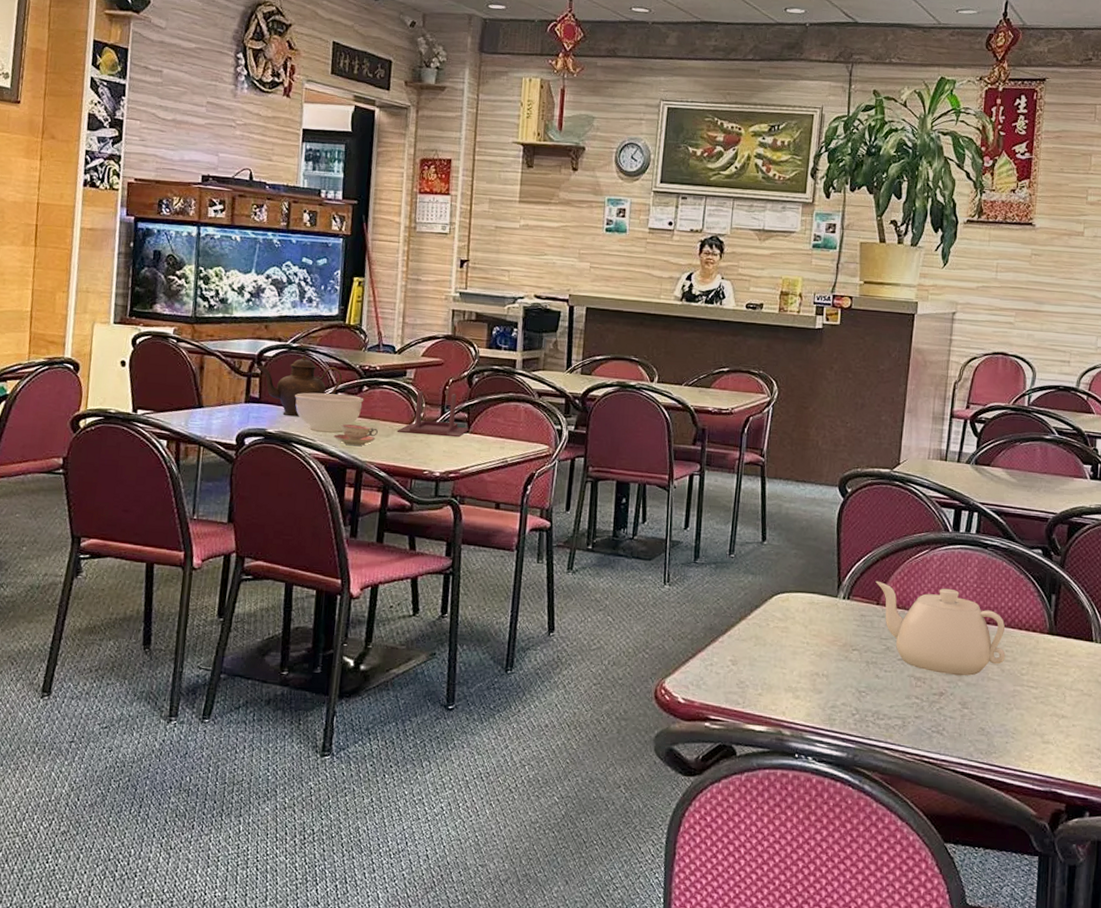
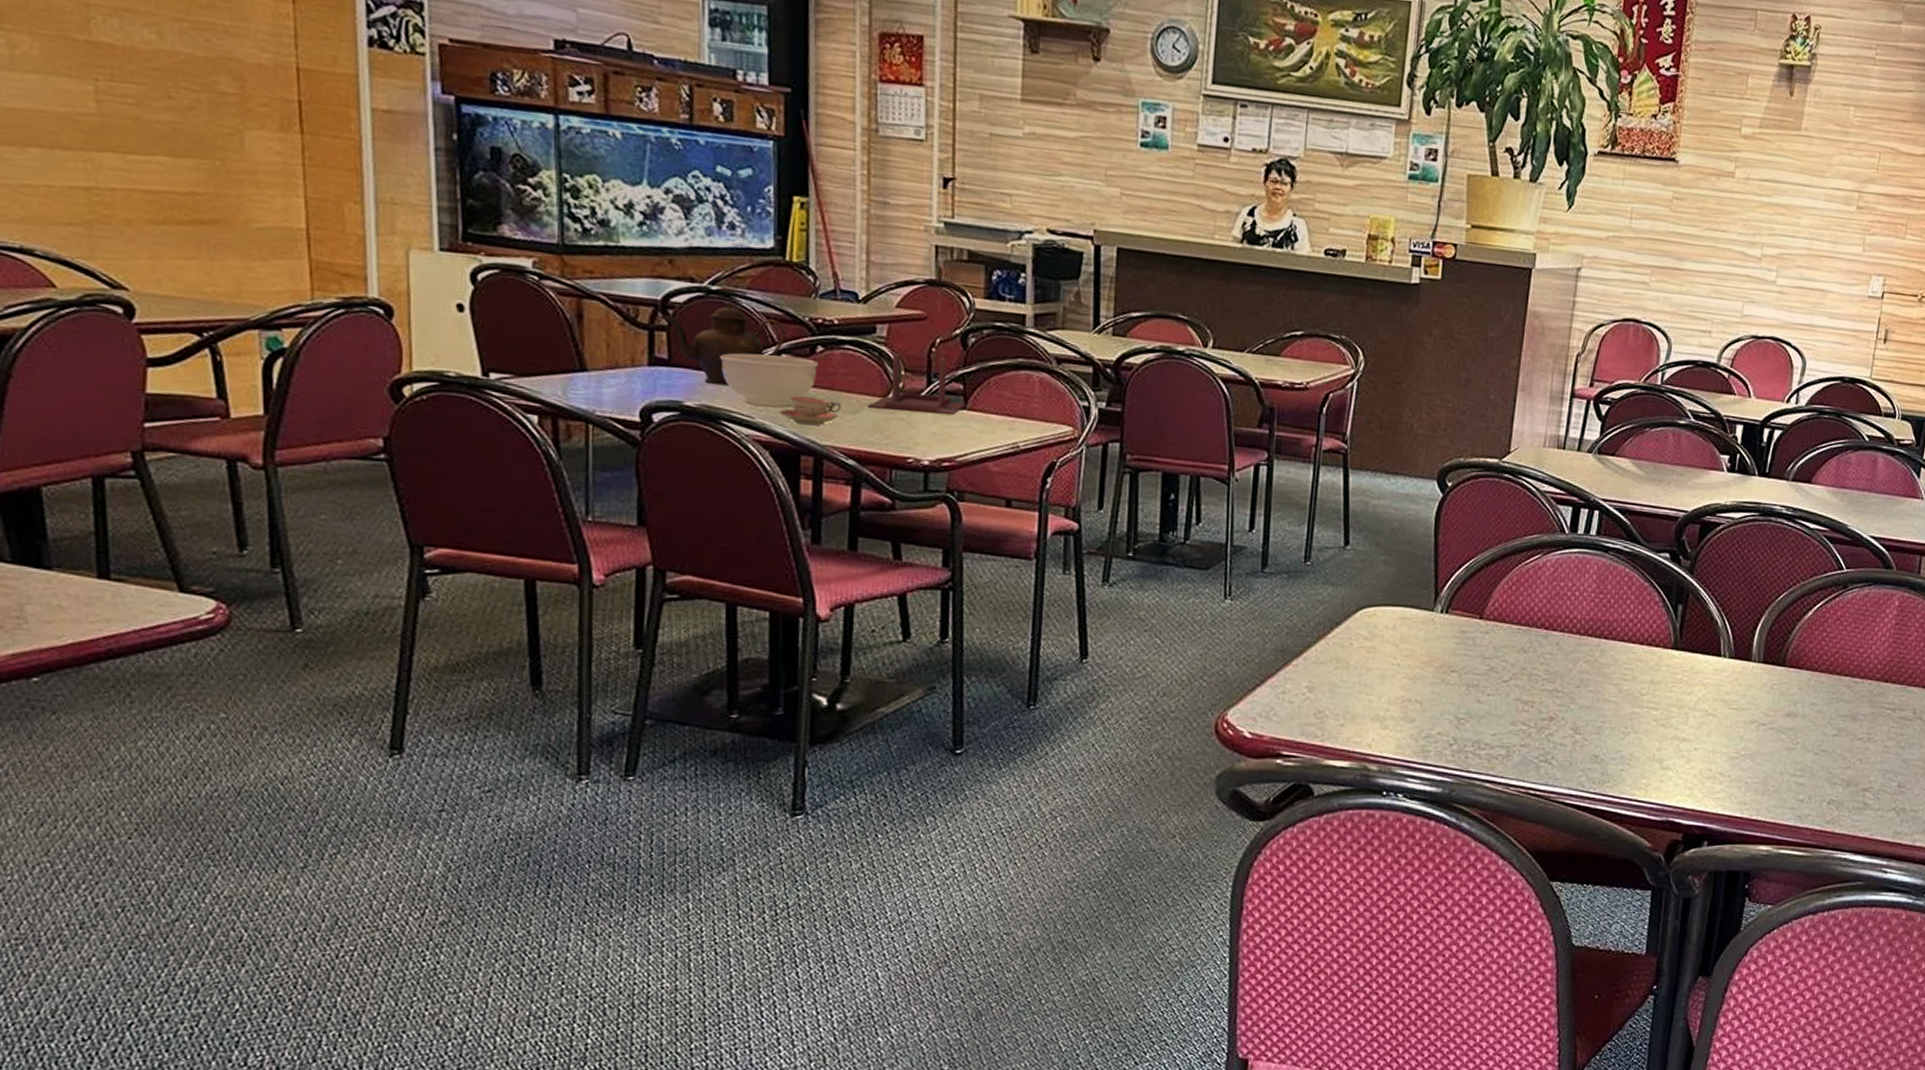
teapot: present [875,580,1006,676] -> none [1478,591,1625,698]

